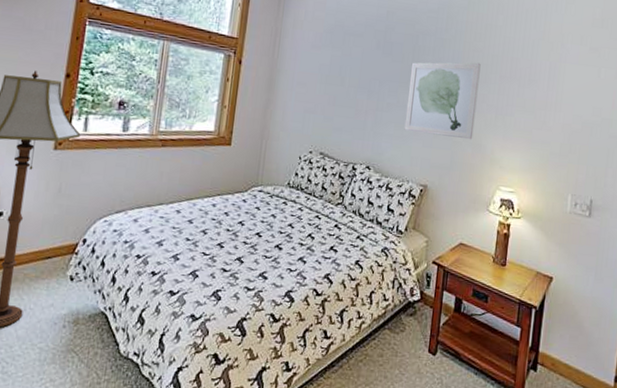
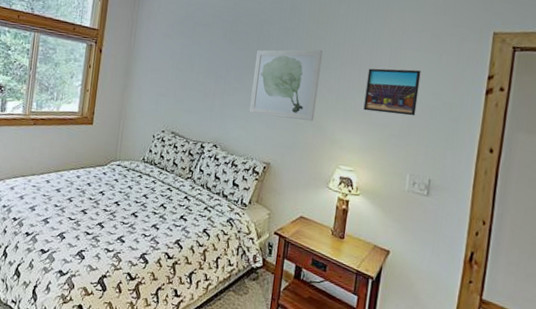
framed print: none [523,82,581,133] -> present [363,68,421,116]

